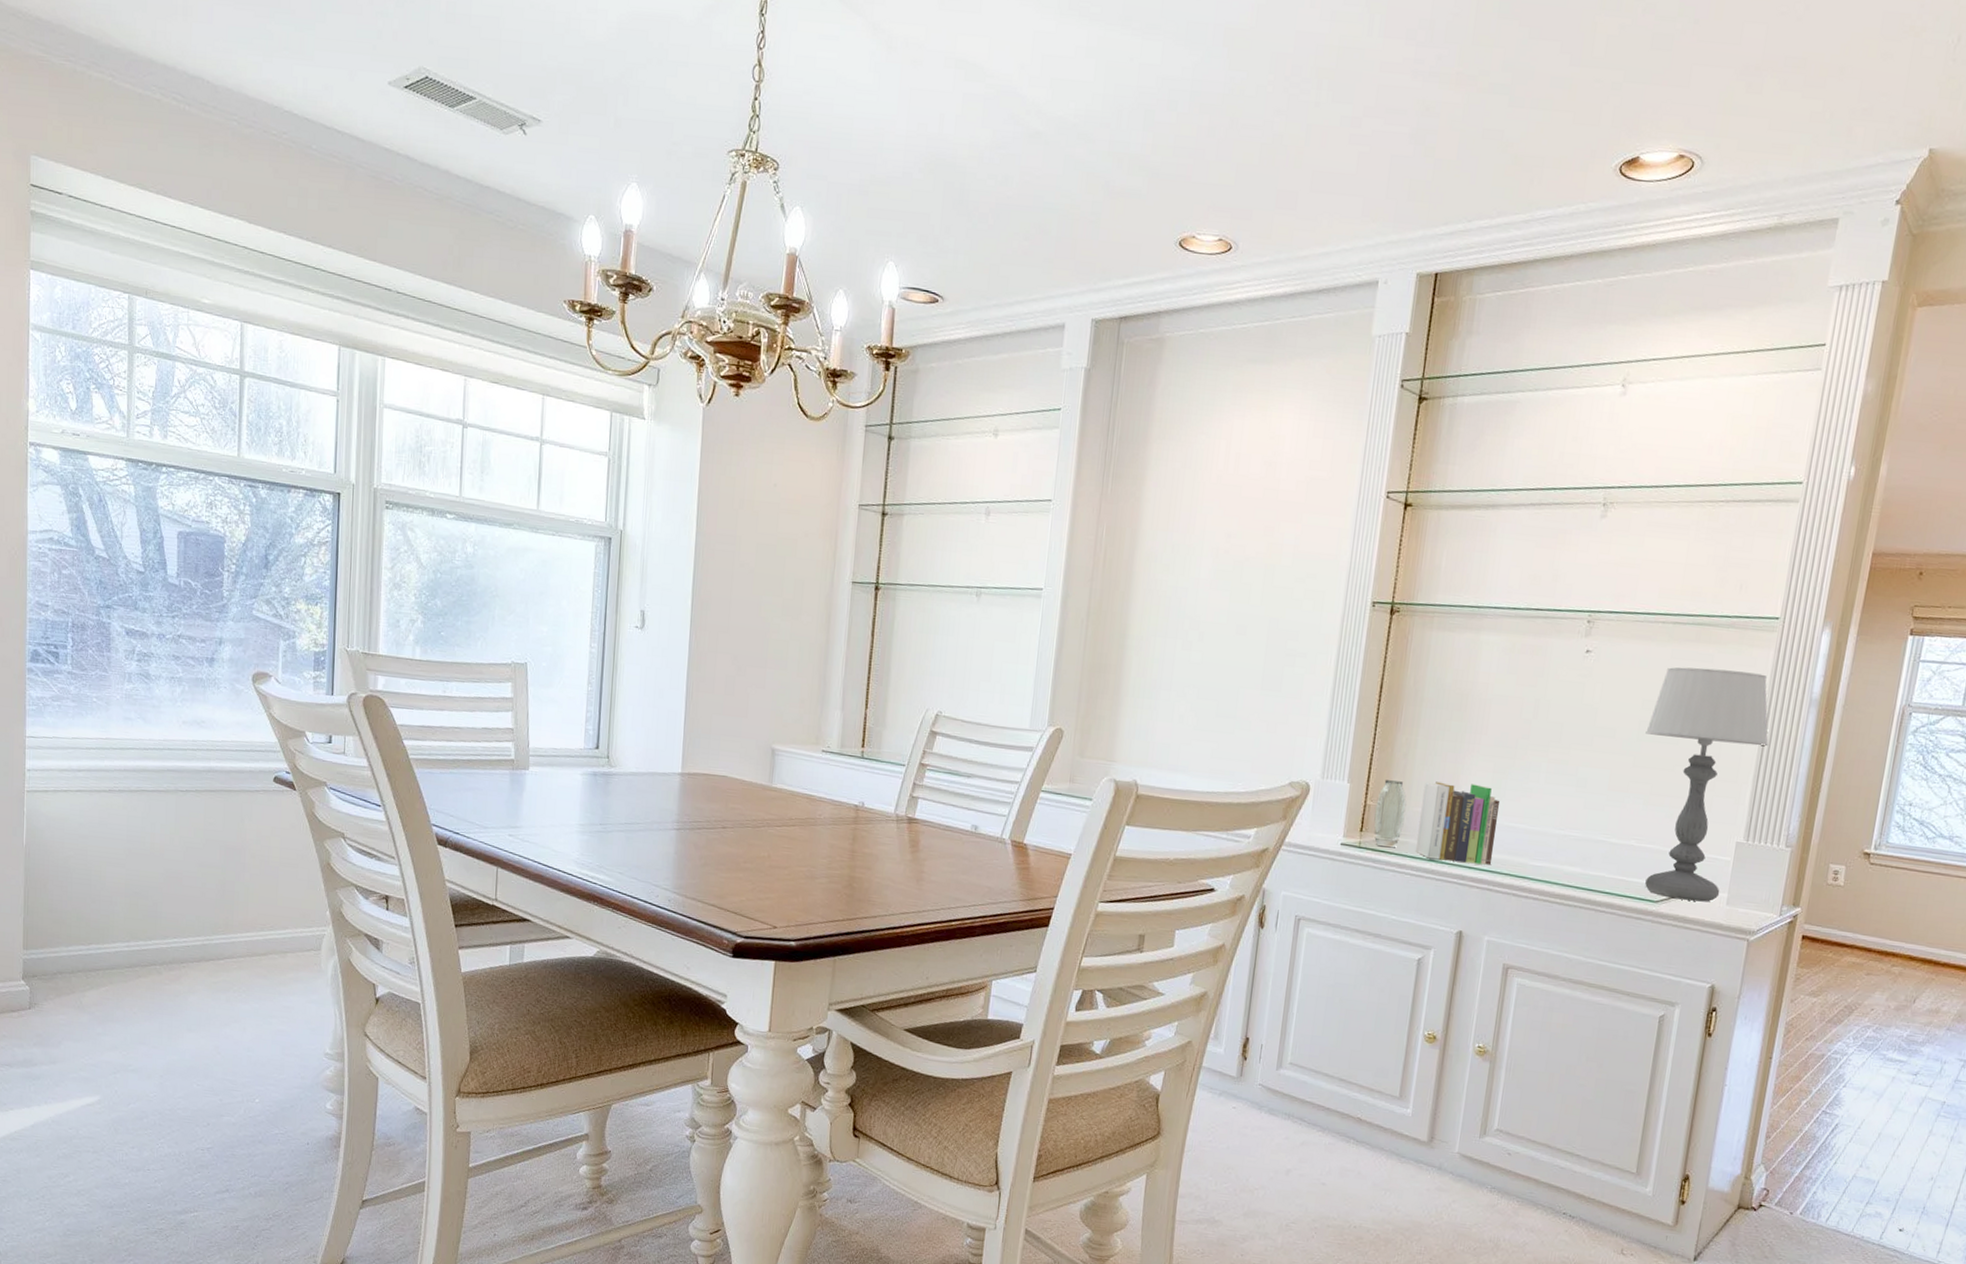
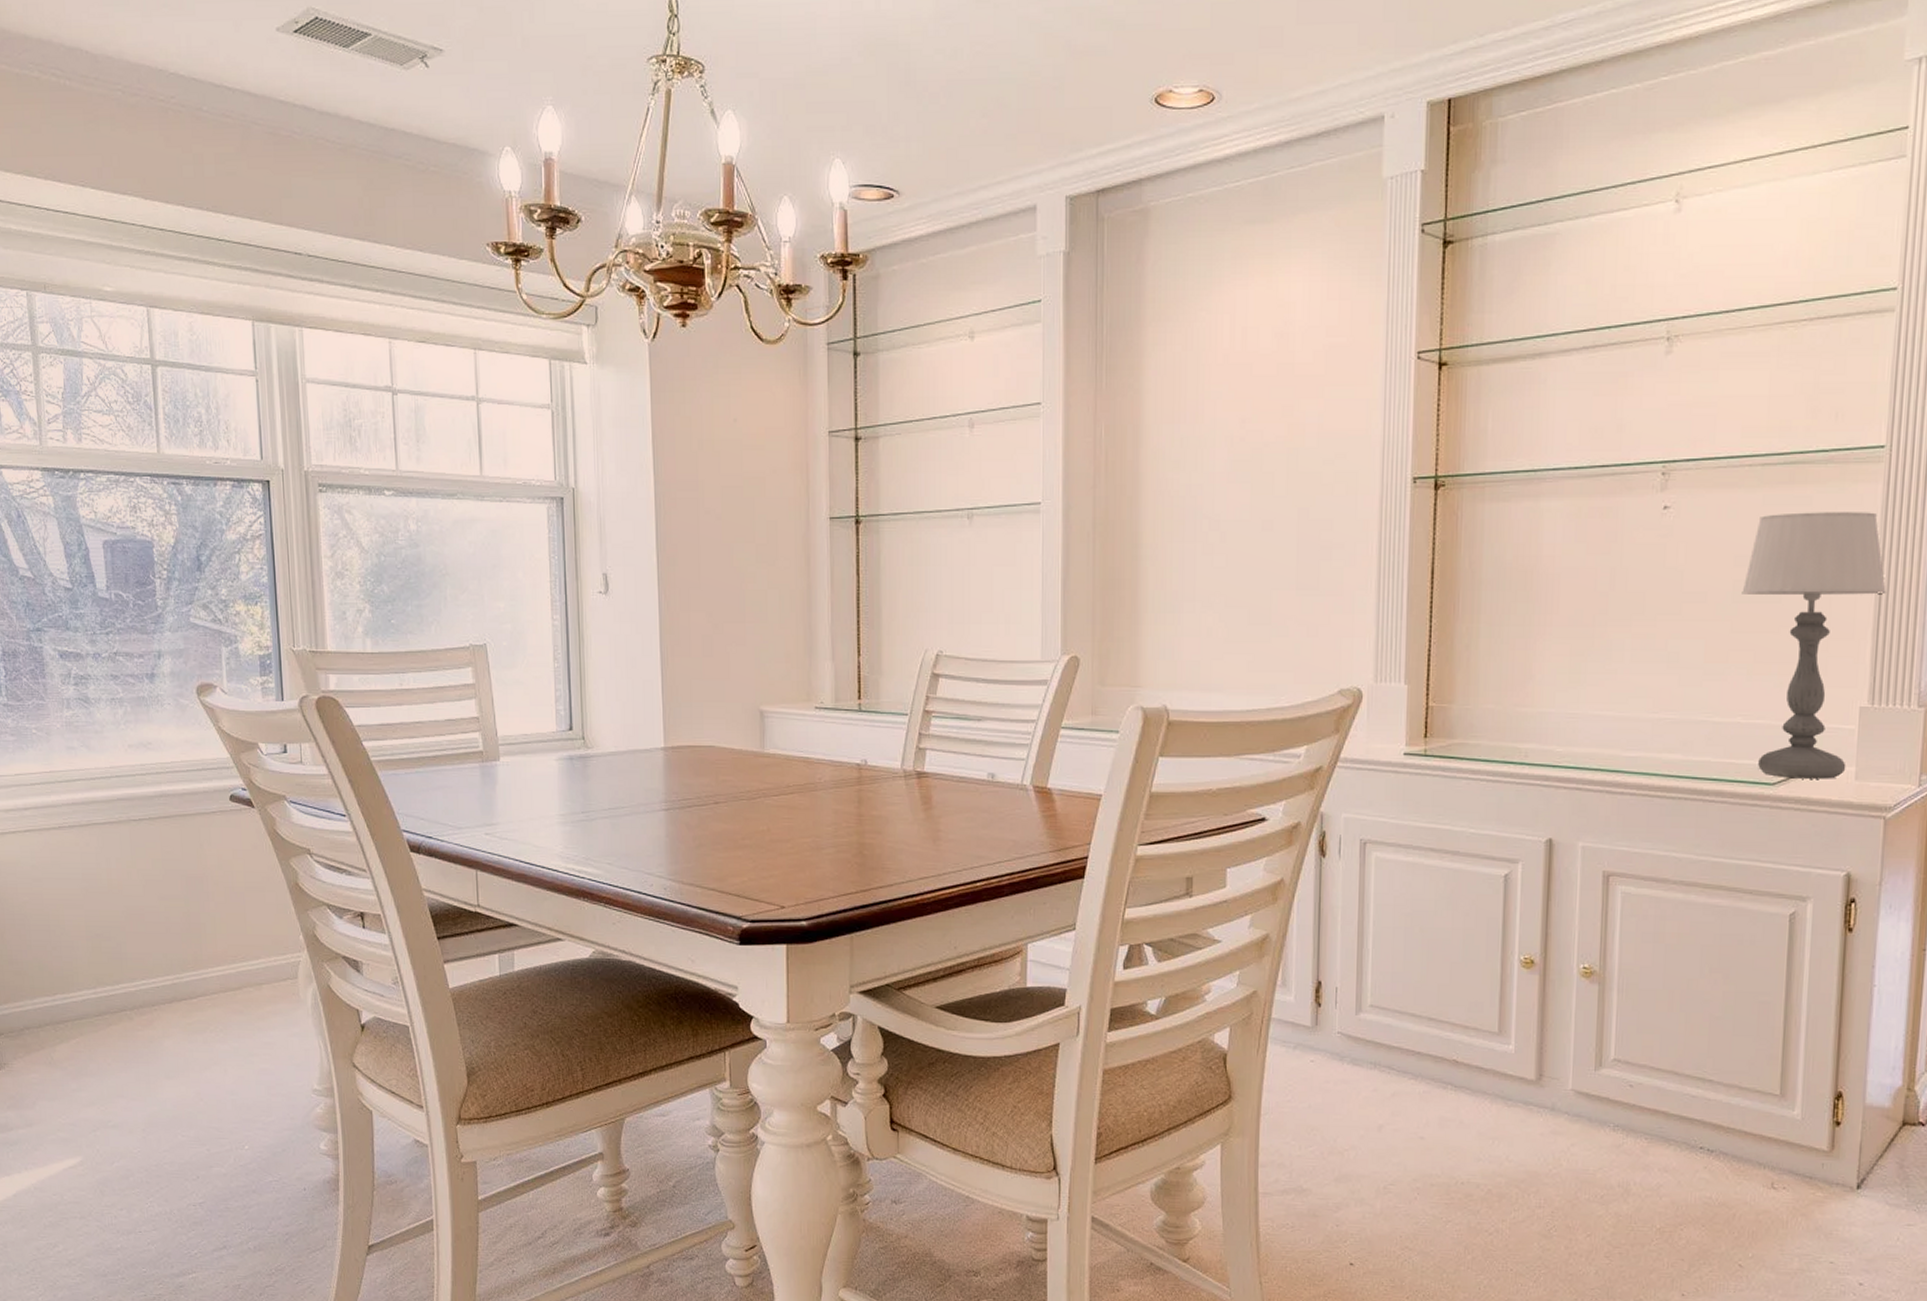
vase: present [1373,780,1407,848] -> none [1439,677,1474,753]
books: present [1416,781,1500,865] -> none [1490,671,1582,761]

